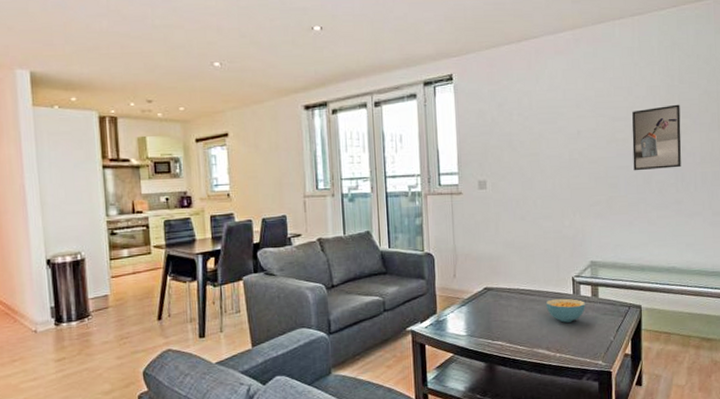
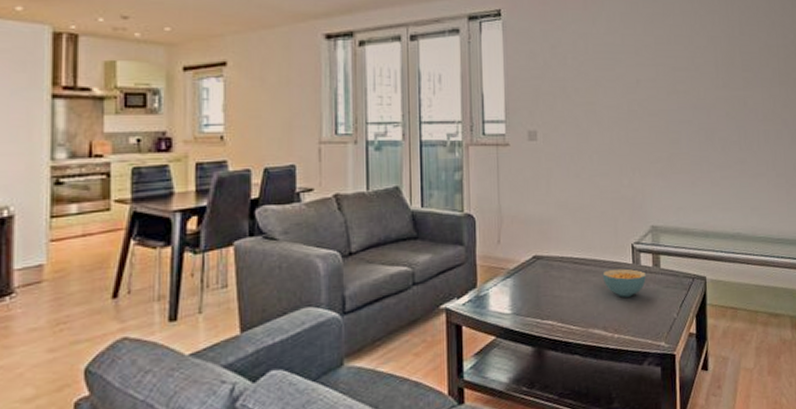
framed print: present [632,104,682,171] -> none [693,57,744,126]

